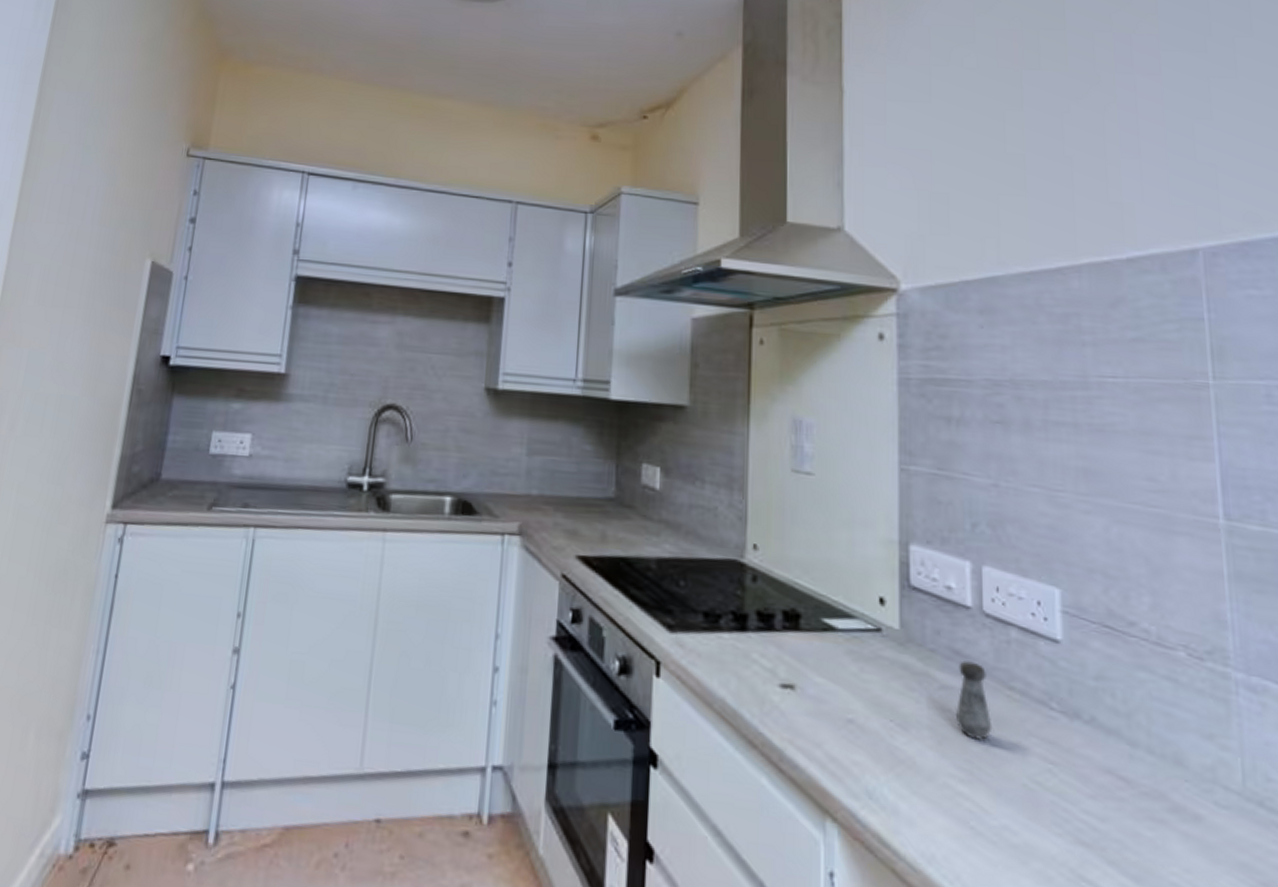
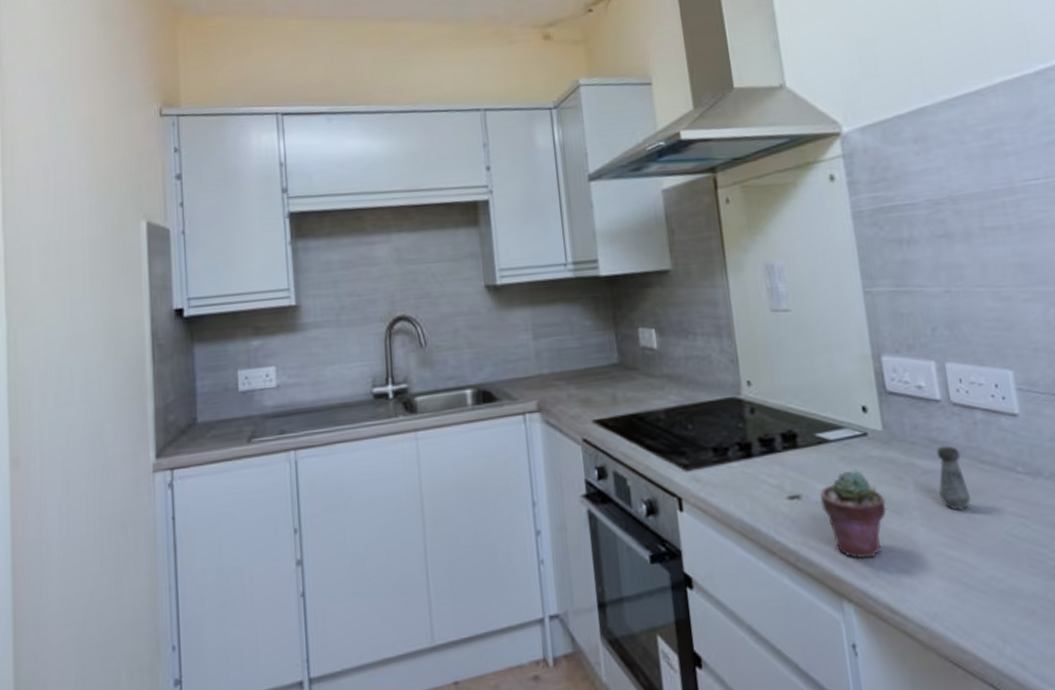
potted succulent: none [816,668,893,776] -> present [819,470,887,559]

